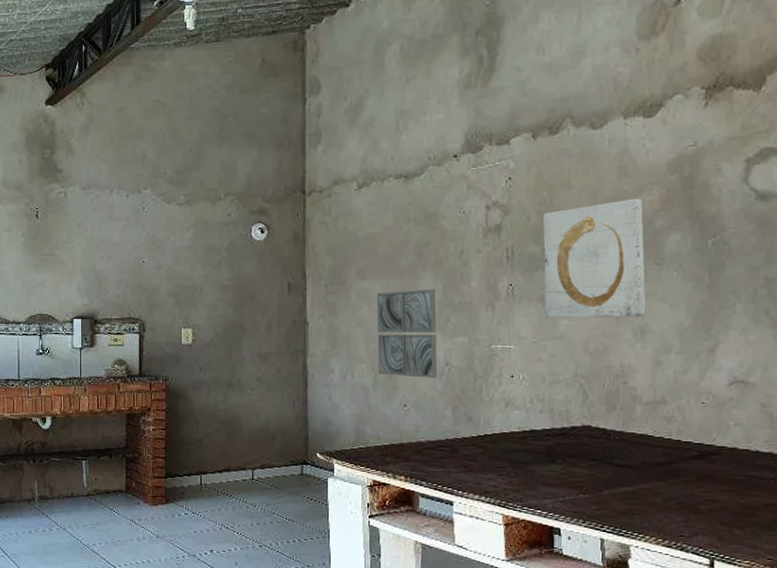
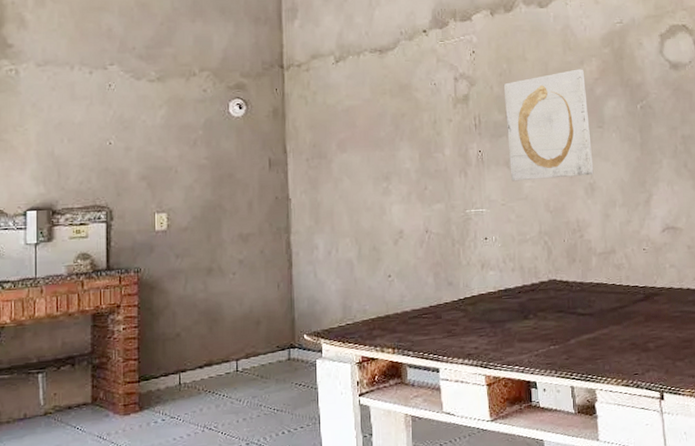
wall art: present [376,289,438,378] -> none [357,158,419,247]

